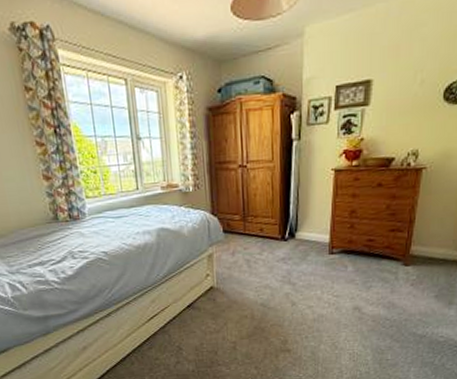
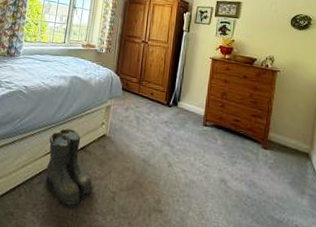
boots: none [148,288,211,365] -> present [46,128,94,208]

